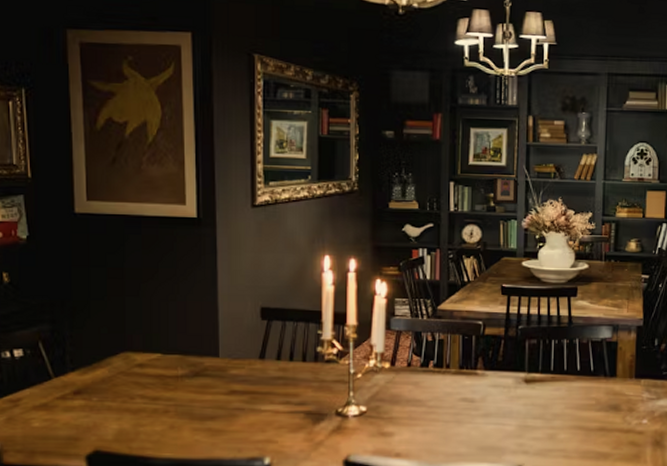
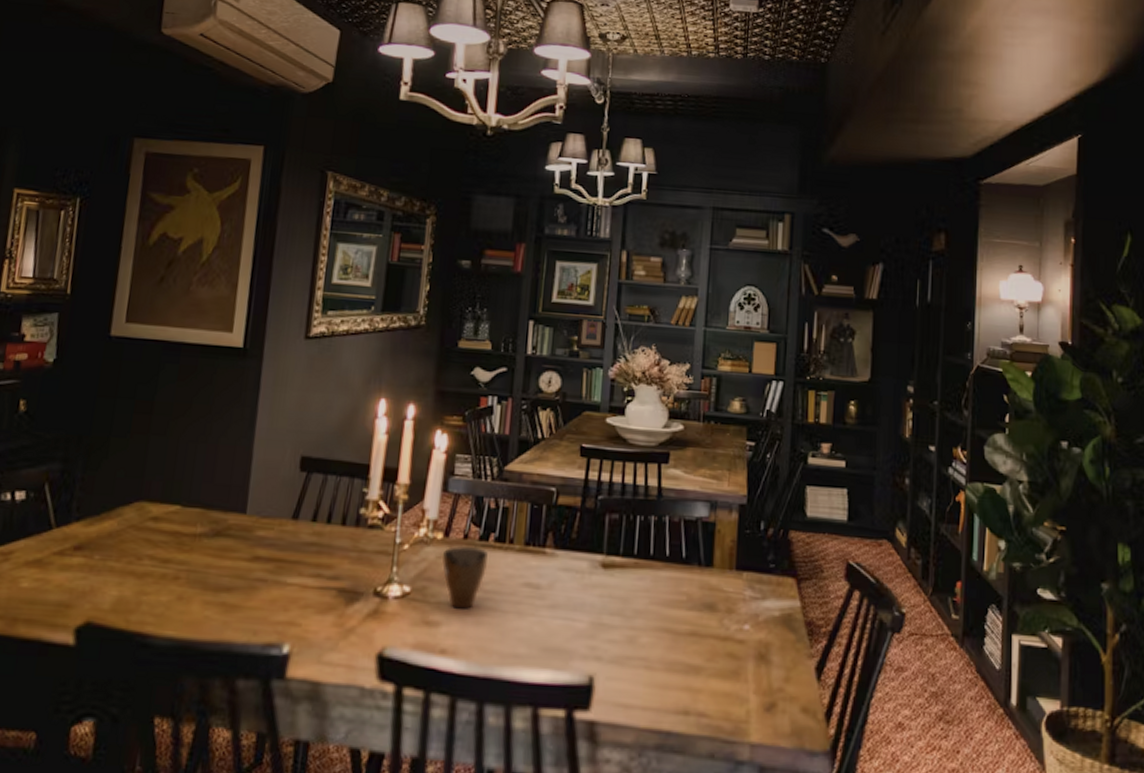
cup: none [391,372,429,422] -> present [442,545,488,609]

